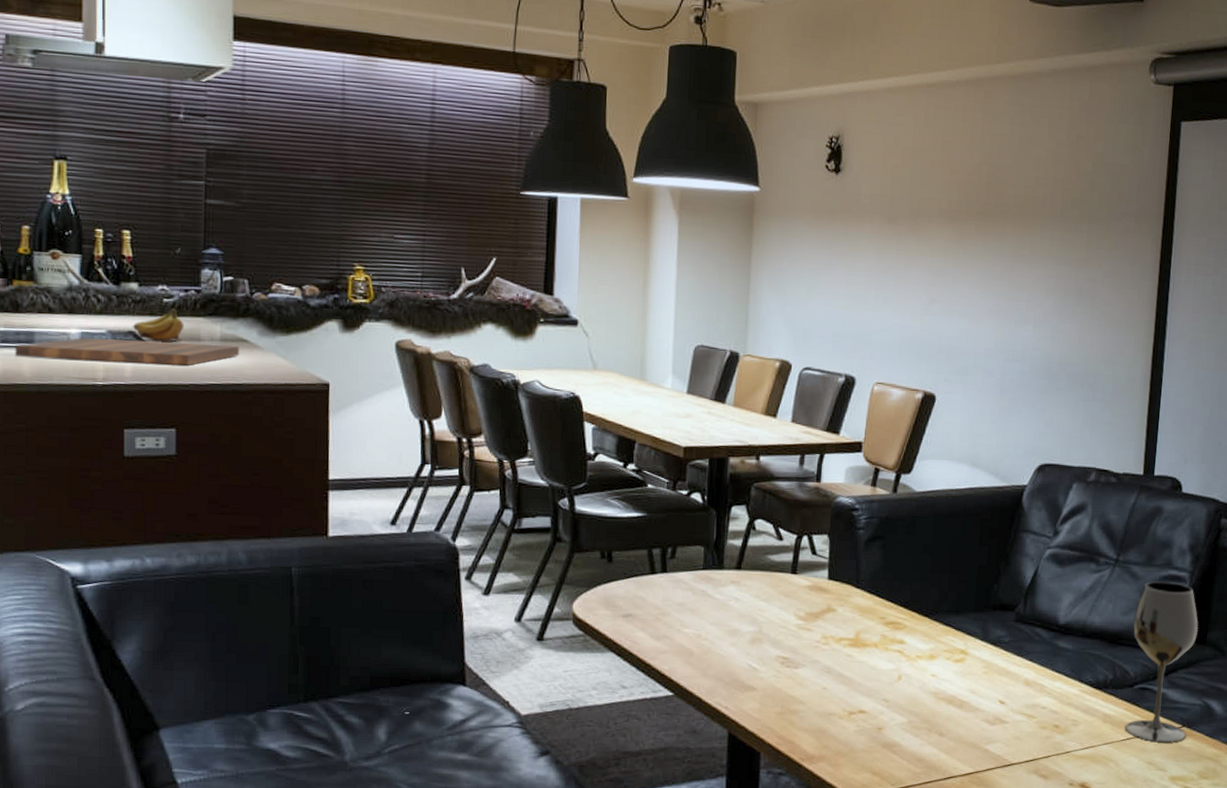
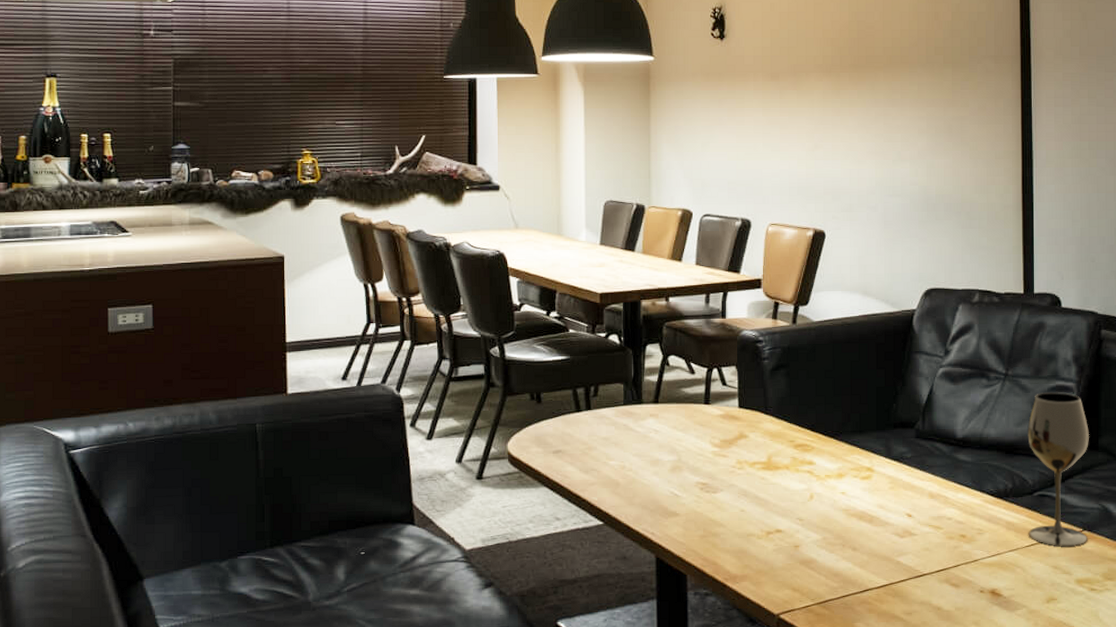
cutting board: present [15,338,239,366] -> none [15,228,205,250]
fruit: present [132,308,185,343] -> none [113,199,158,229]

